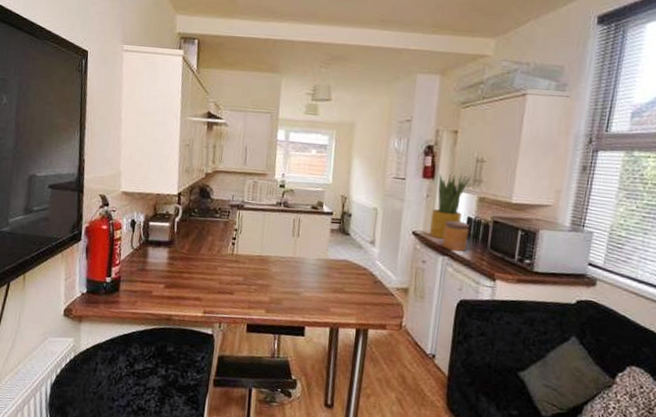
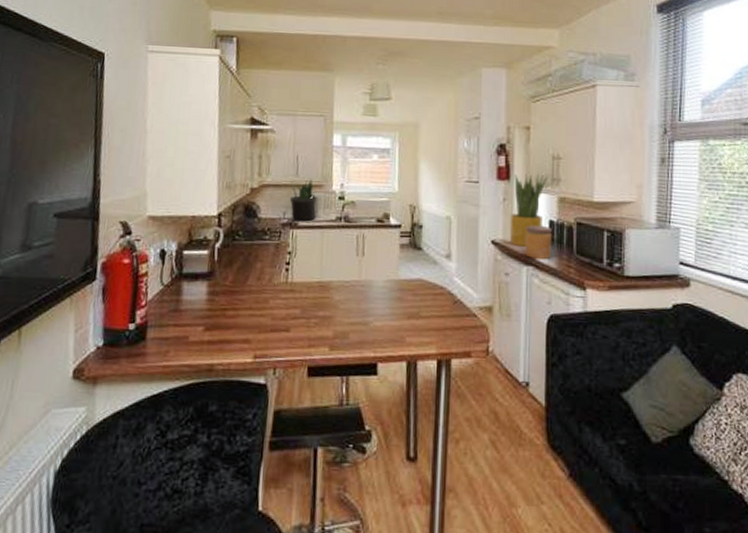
planter: none [237,168,261,205] -> present [289,179,317,222]

